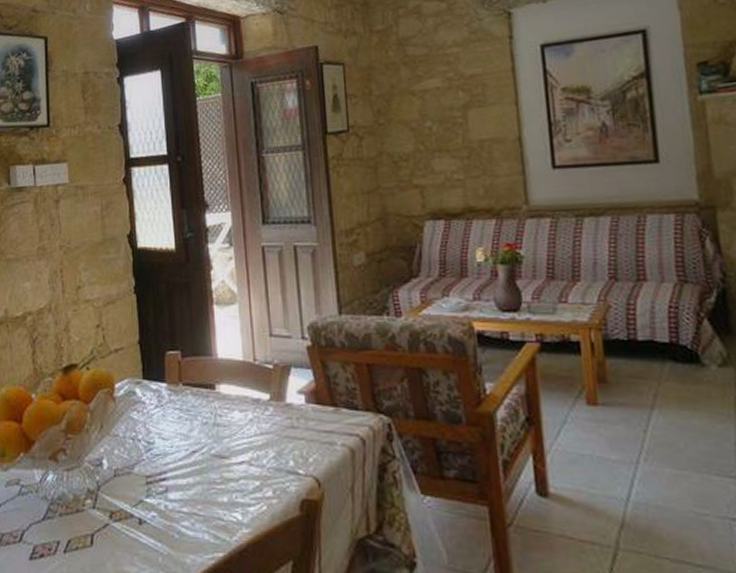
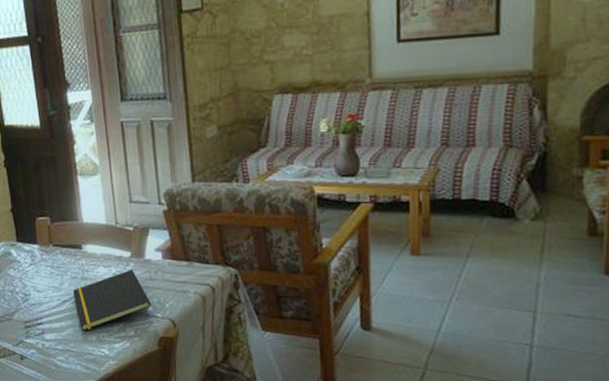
notepad: none [203,414,292,489] -> present [73,269,151,331]

